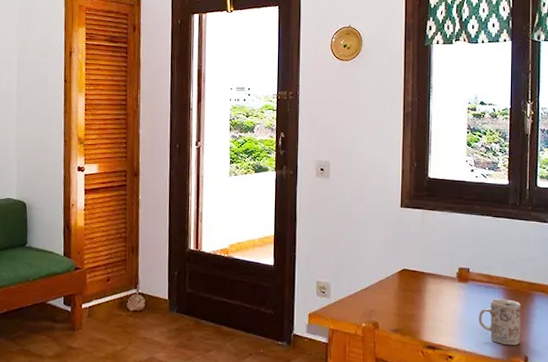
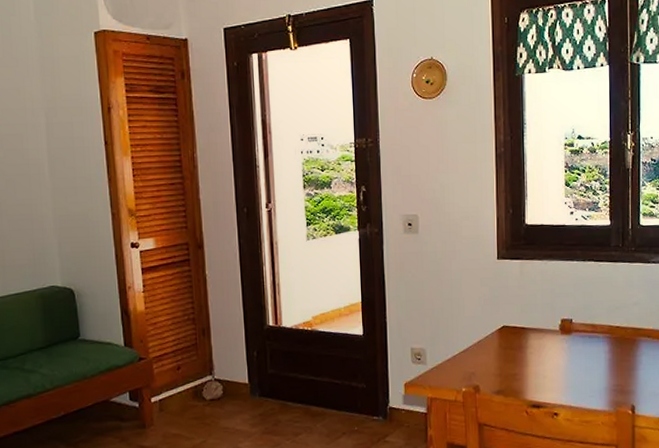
mug: present [478,298,521,346] -> none [583,348,627,396]

